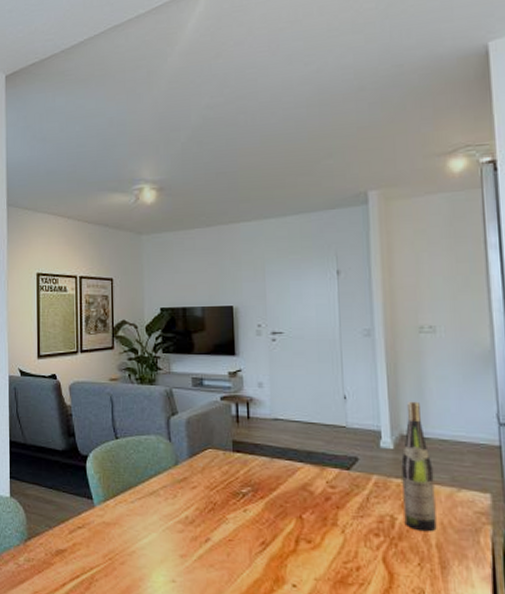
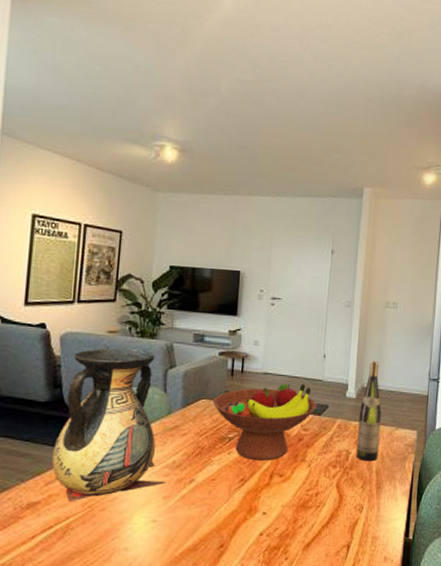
vase: none [73,395,181,553] -> present [52,347,166,503]
fruit bowl: none [219,430,343,523] -> present [212,383,317,461]

